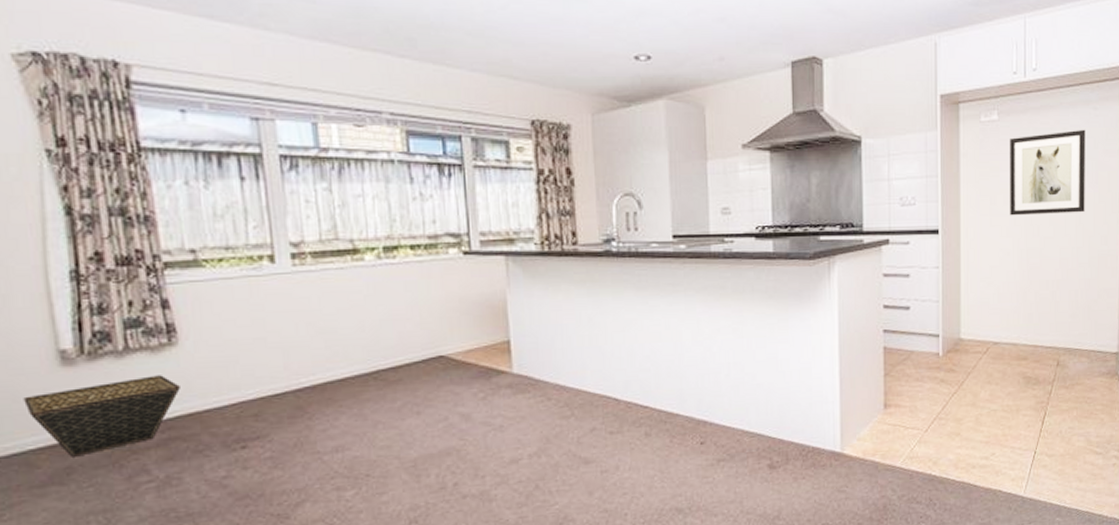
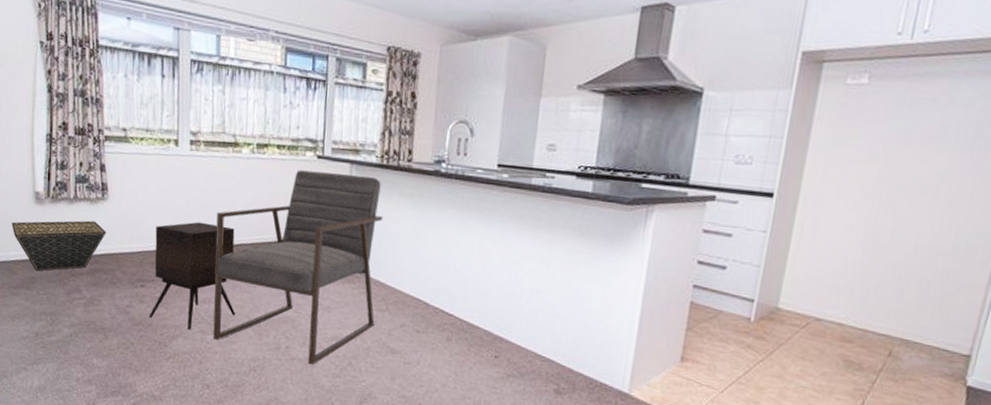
side table: none [254,352,382,490] -> present [149,221,236,330]
chair: none [340,268,560,499] -> present [213,170,383,365]
wall art: present [1010,129,1085,216] -> none [862,103,980,197]

